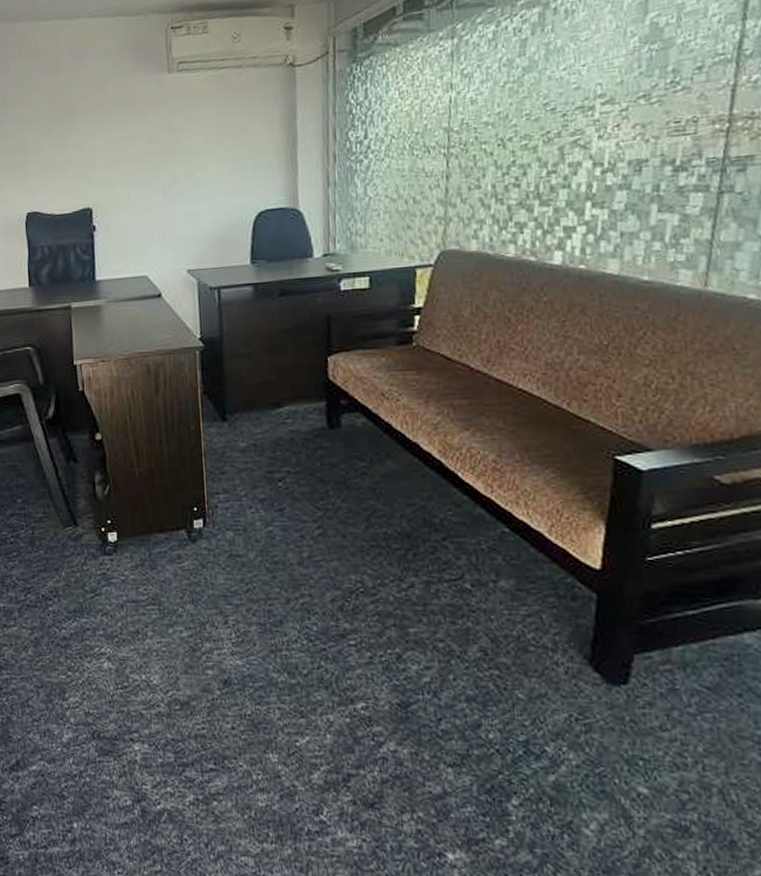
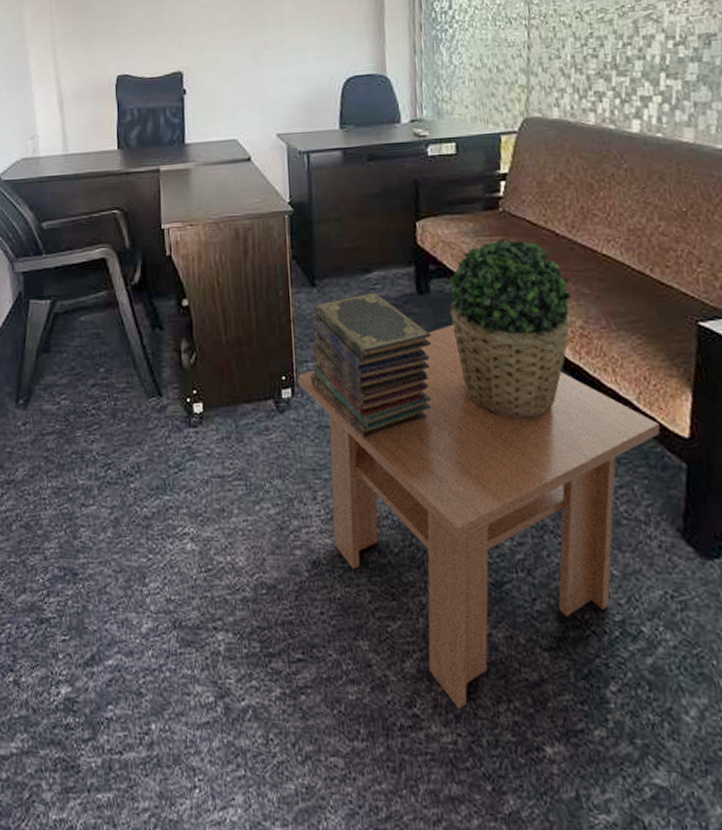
coffee table: none [209,458,571,817] -> present [297,324,660,709]
book stack: none [221,426,342,568] -> present [310,292,432,440]
potted plant: none [360,373,485,550] -> present [449,239,572,419]

